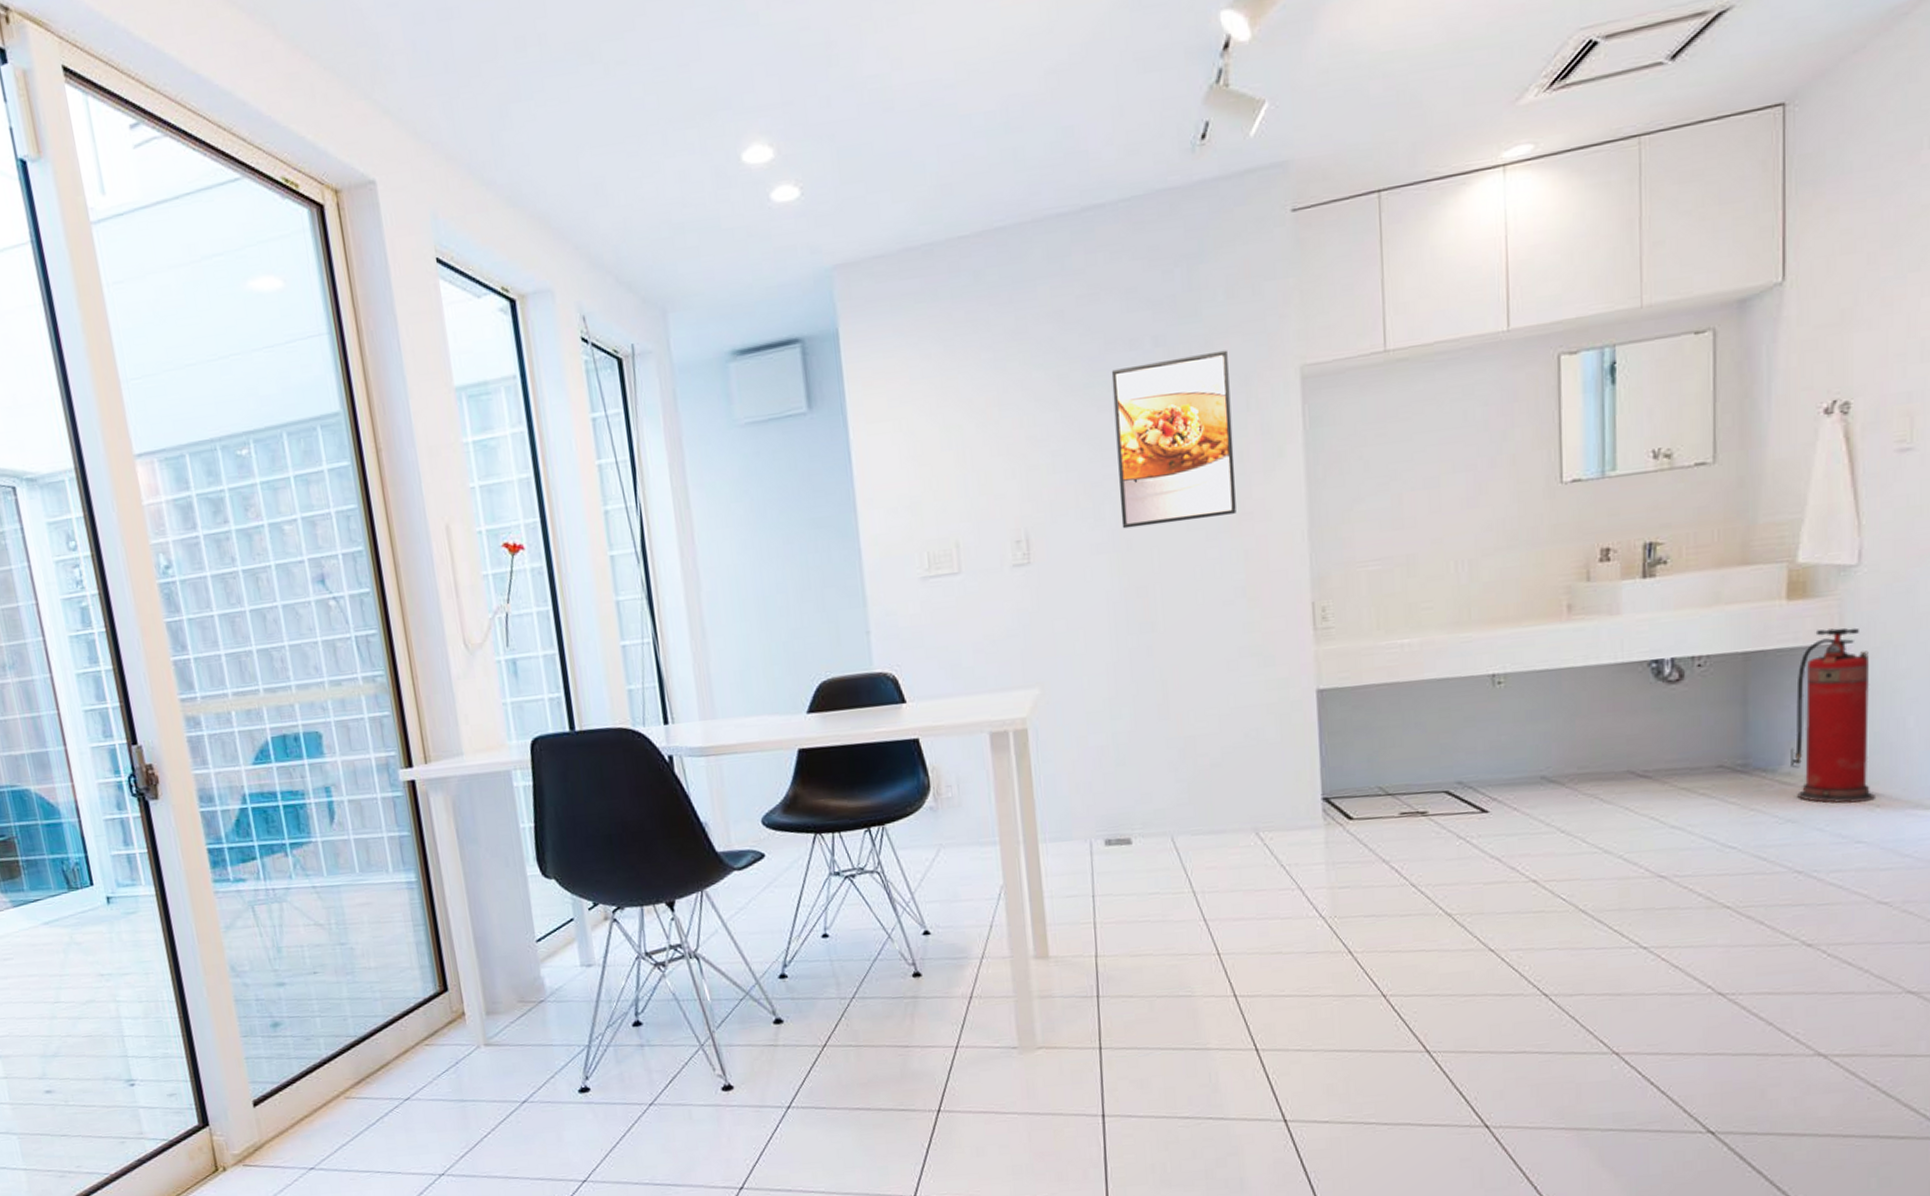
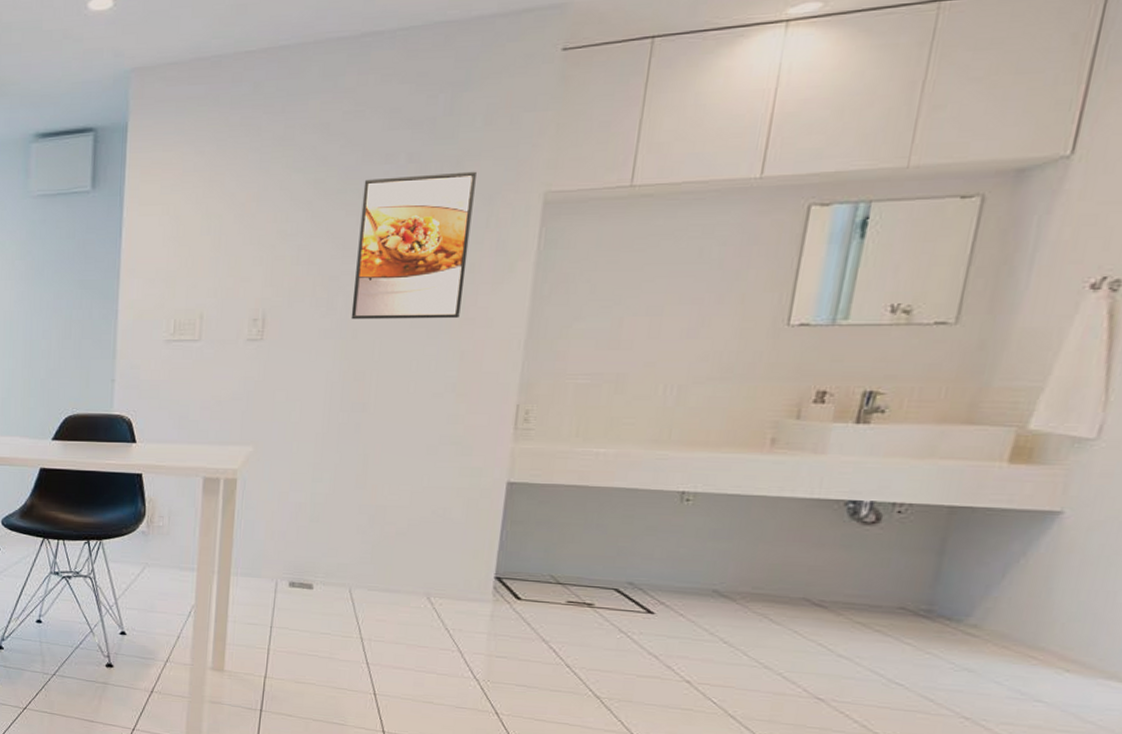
fire extinguisher: present [1790,627,1875,804] -> none [978,496,1090,665]

